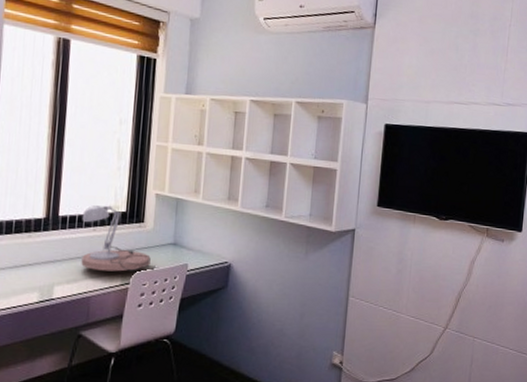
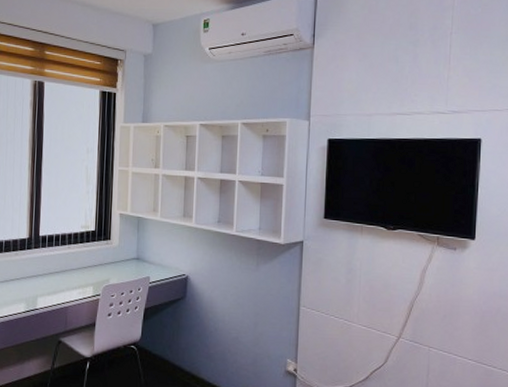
desk lamp: present [81,205,156,272] -> none [58,225,122,285]

